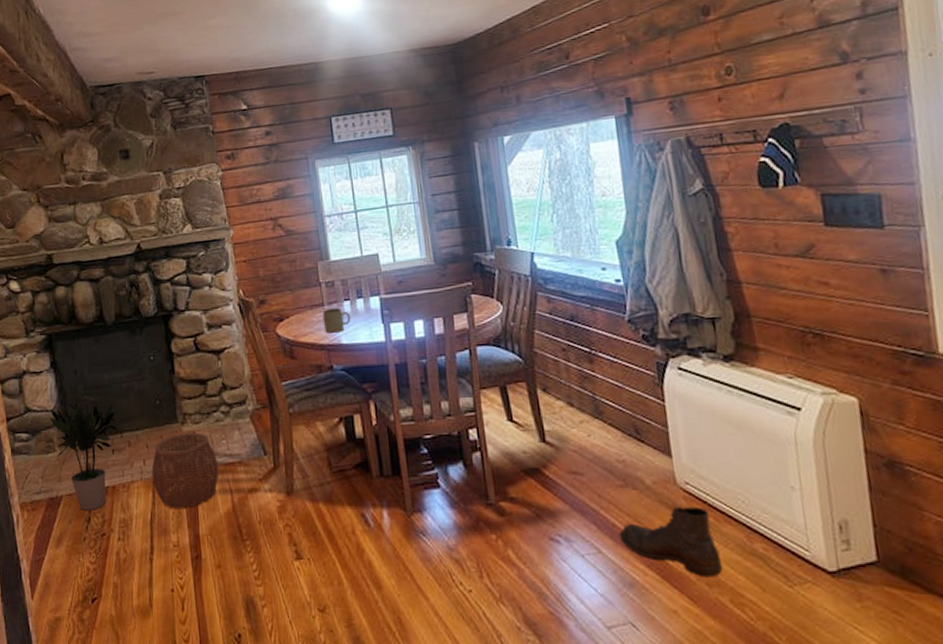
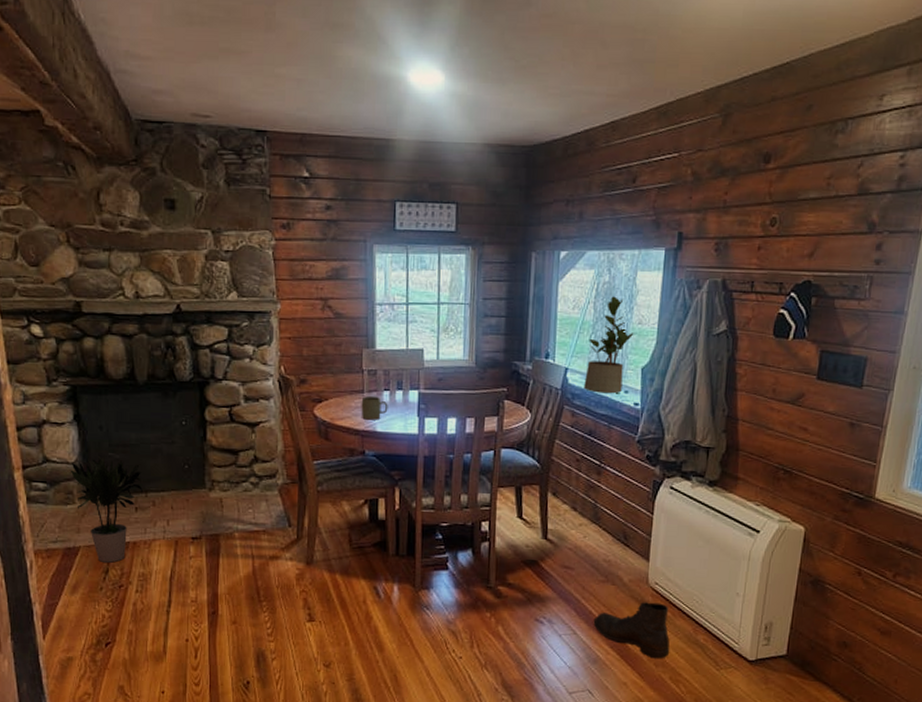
woven basket: present [151,433,219,509] -> none [175,499,243,569]
potted plant: none [551,172,600,275] -> present [584,296,634,394]

